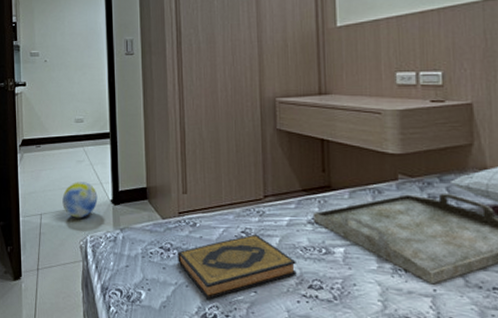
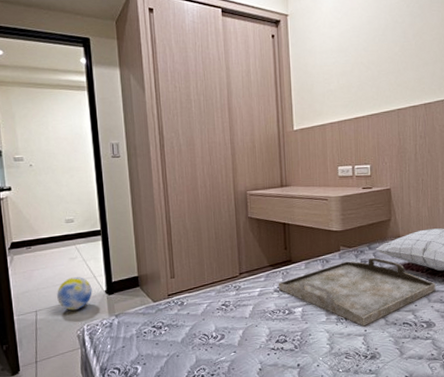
hardback book: present [178,234,297,300] -> none [168,305,267,365]

